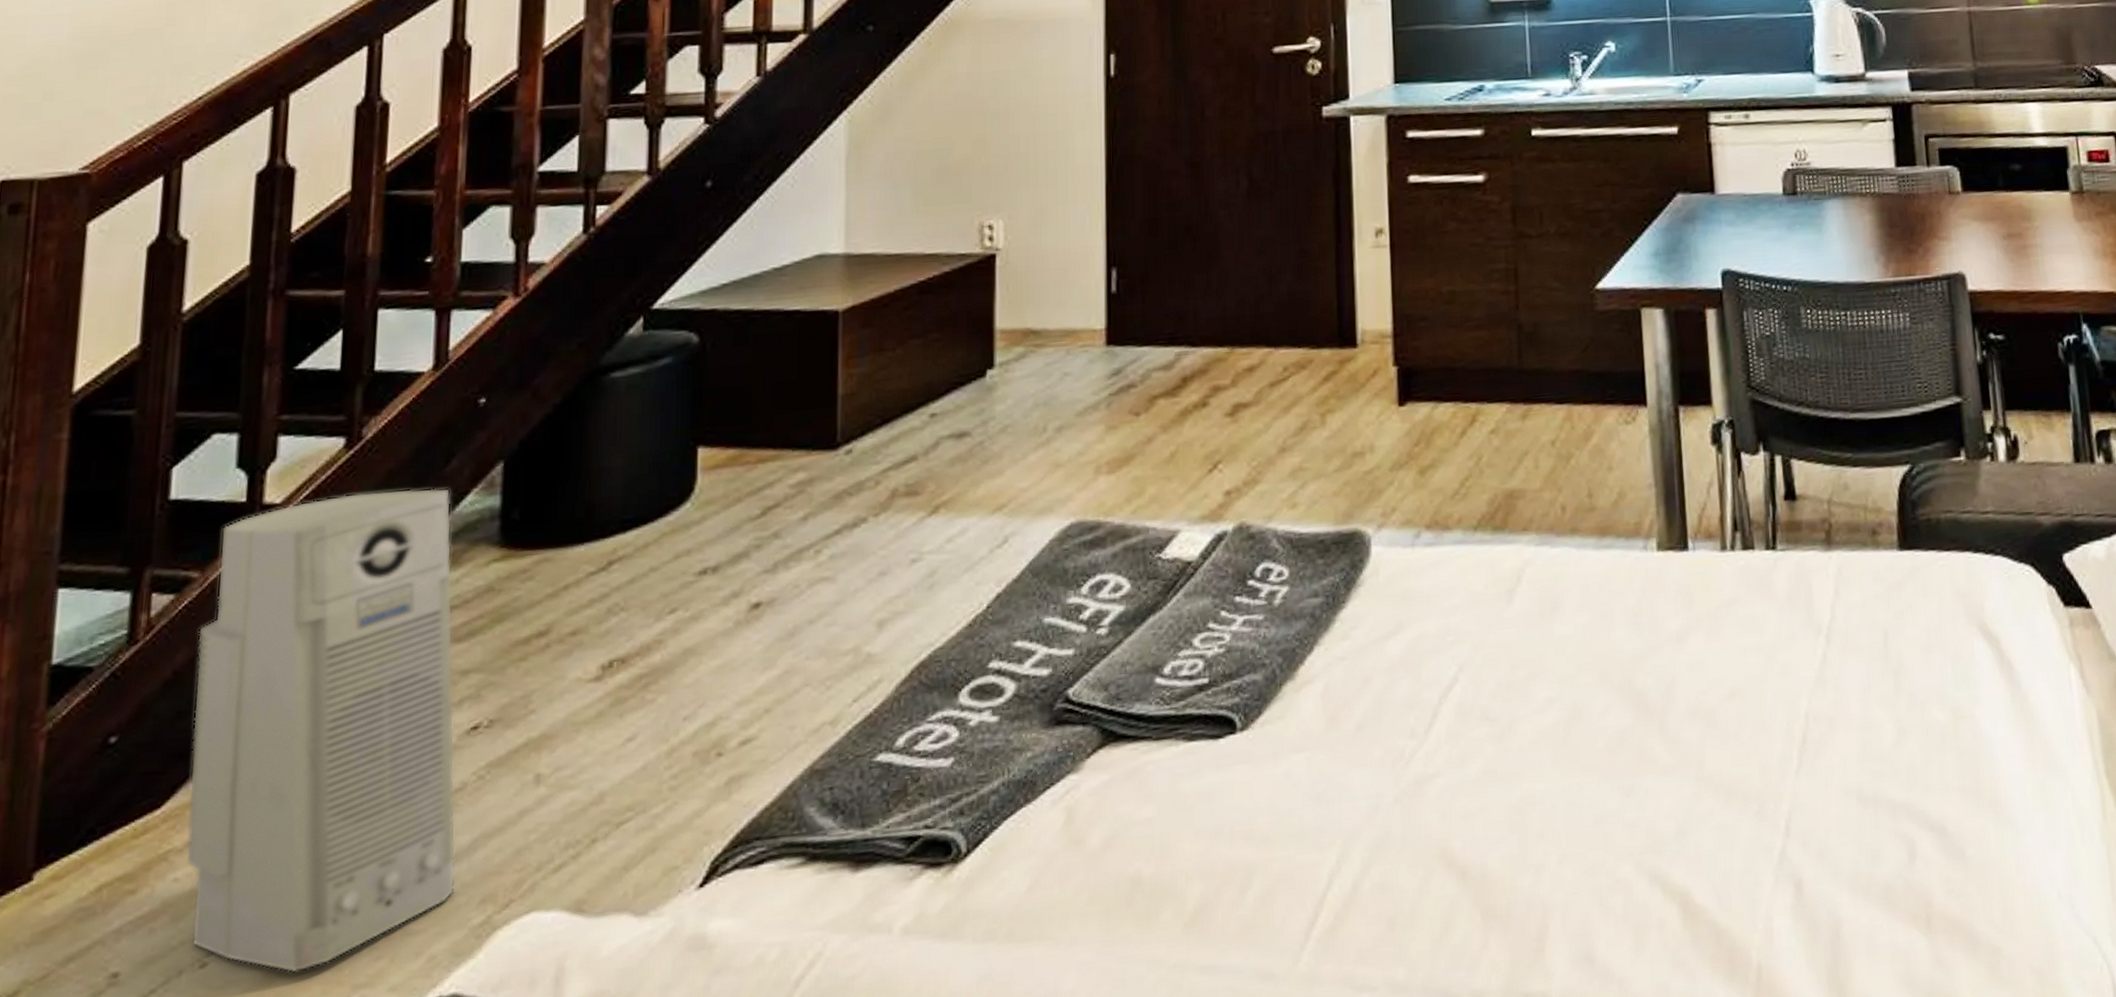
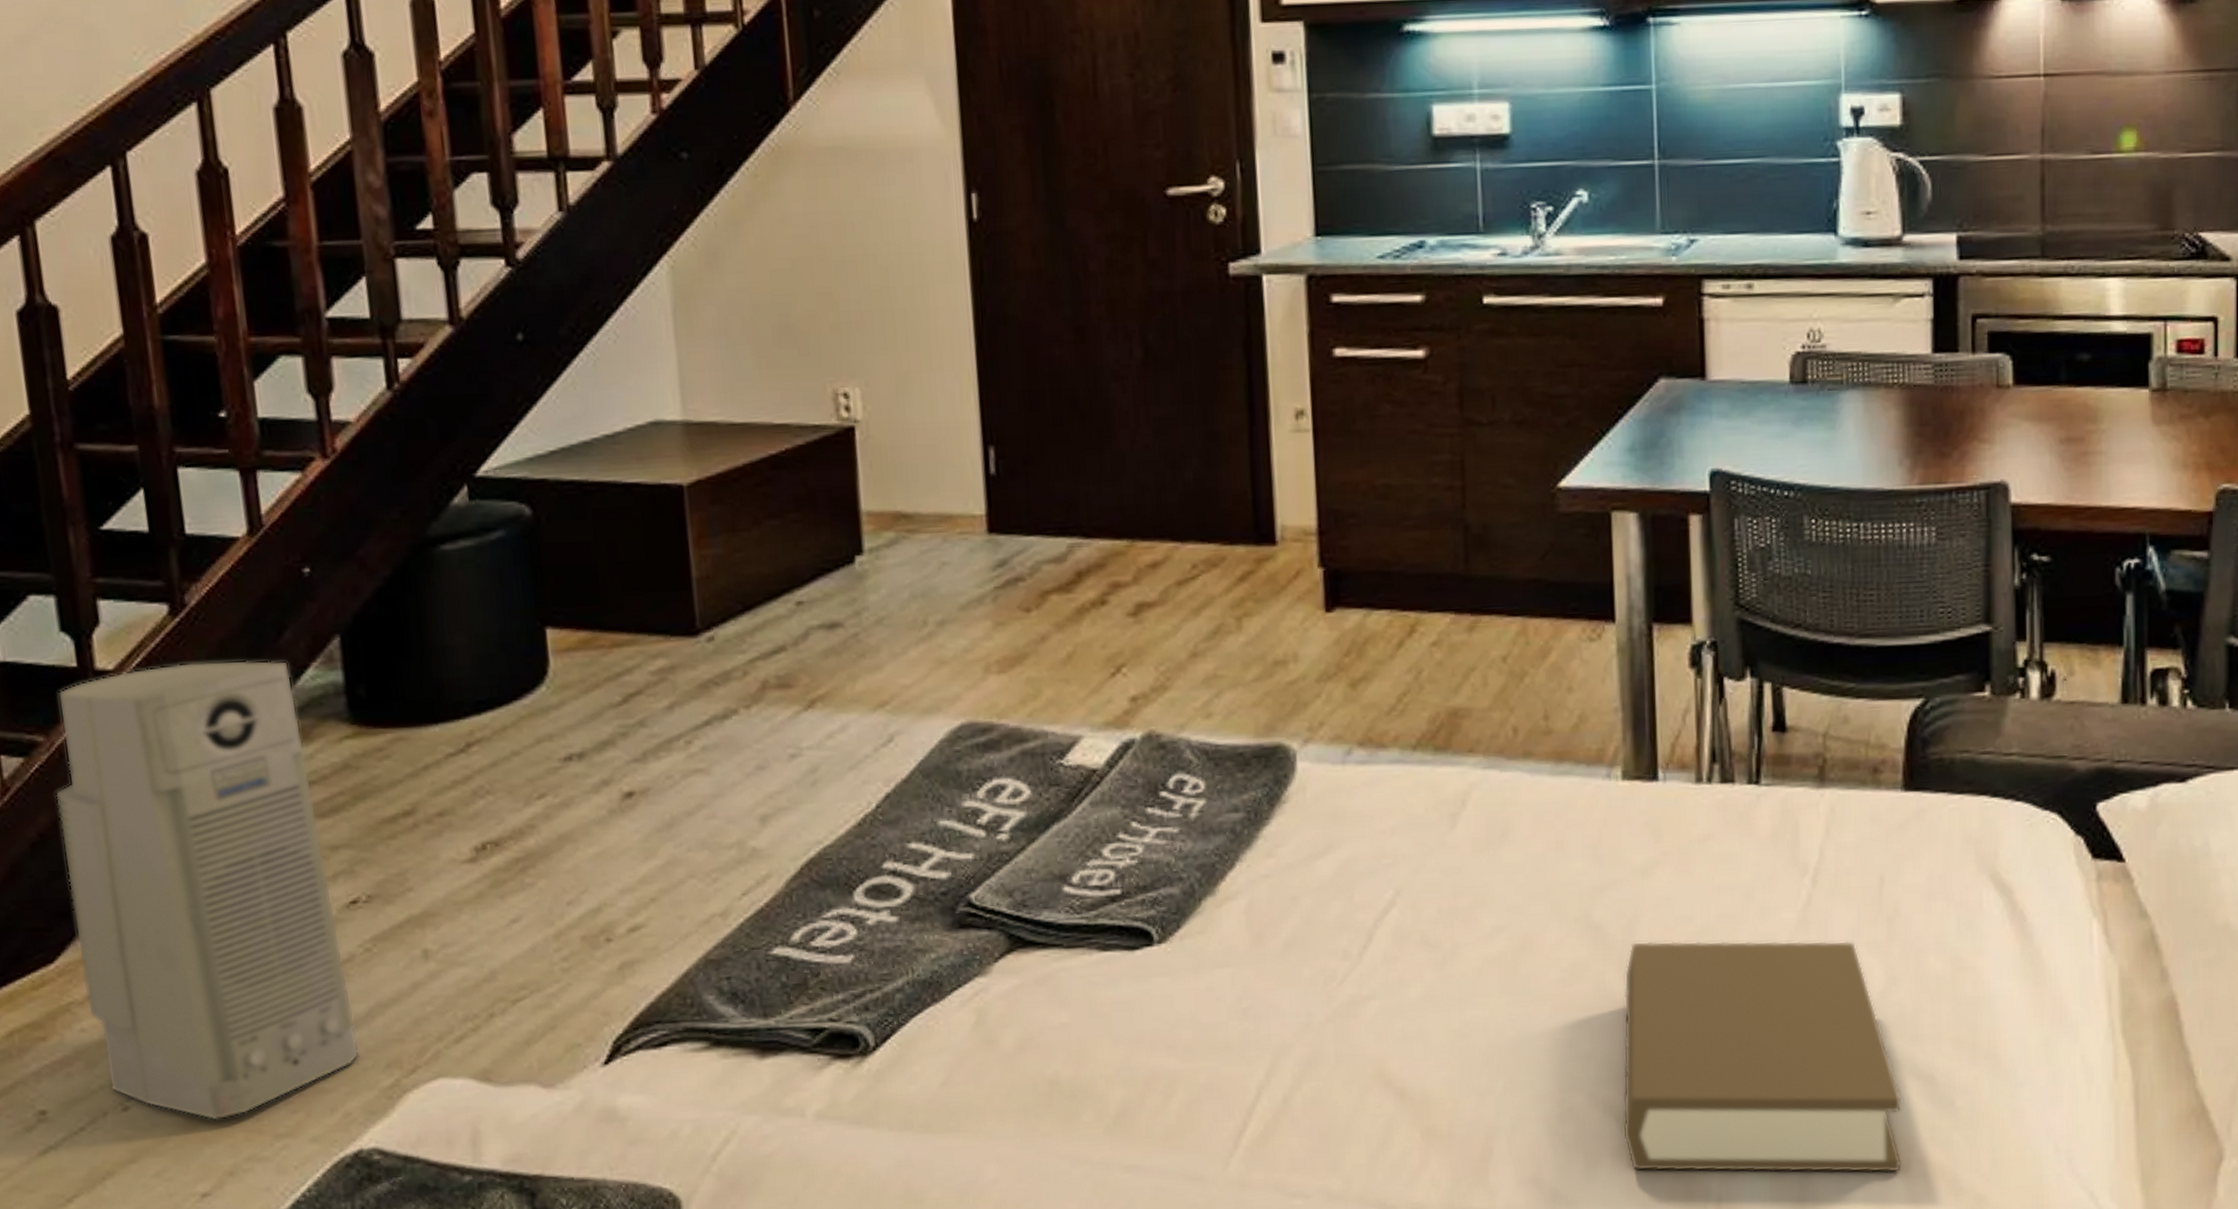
book: none [1664,696,1923,942] -> present [1622,940,1902,1173]

